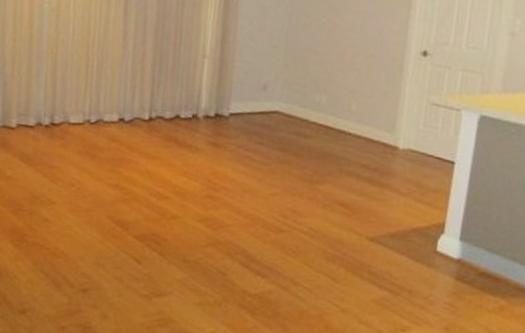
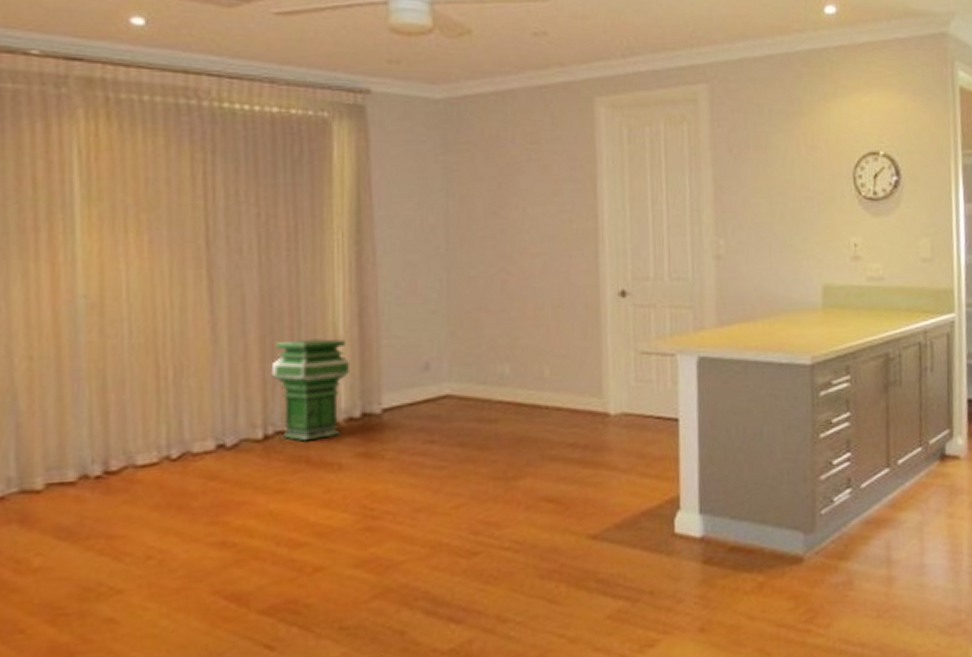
pedestal: none [159,53,212,128] -> present [272,338,350,441]

